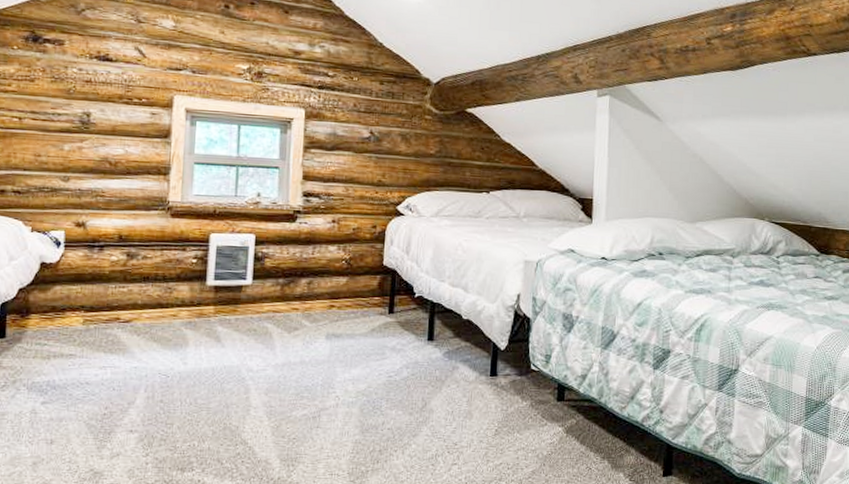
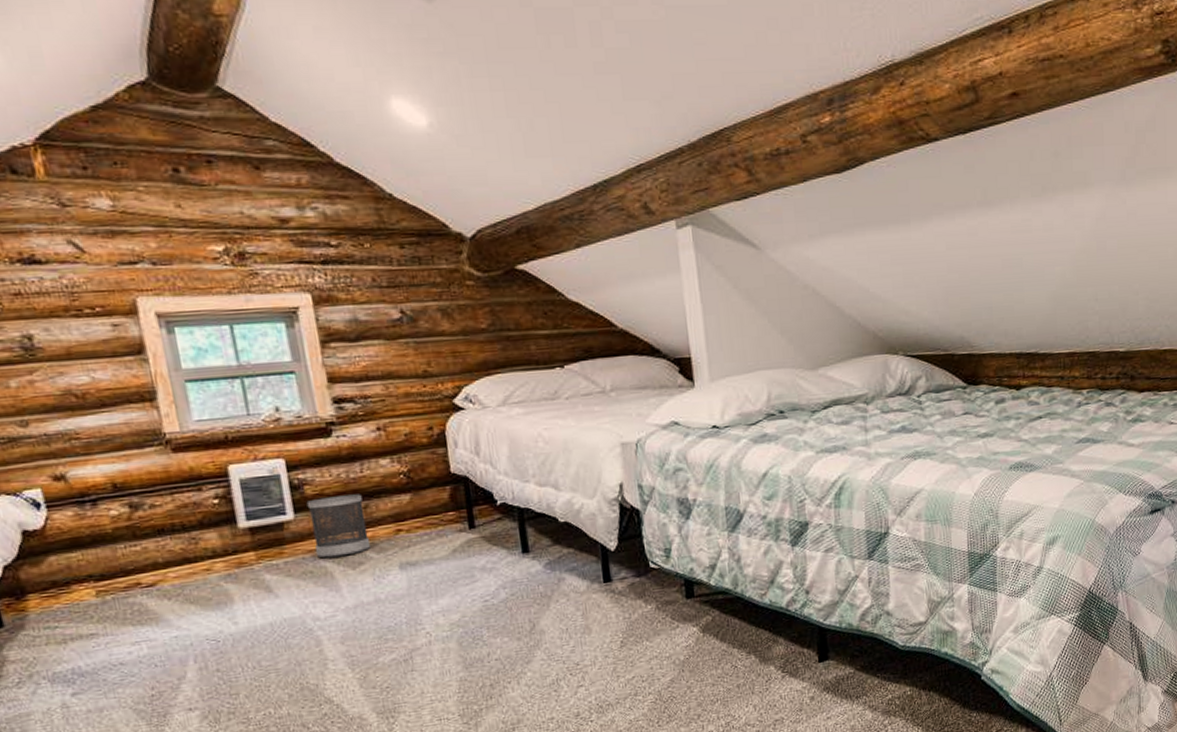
wastebasket: none [262,270,309,321] -> present [306,494,370,559]

